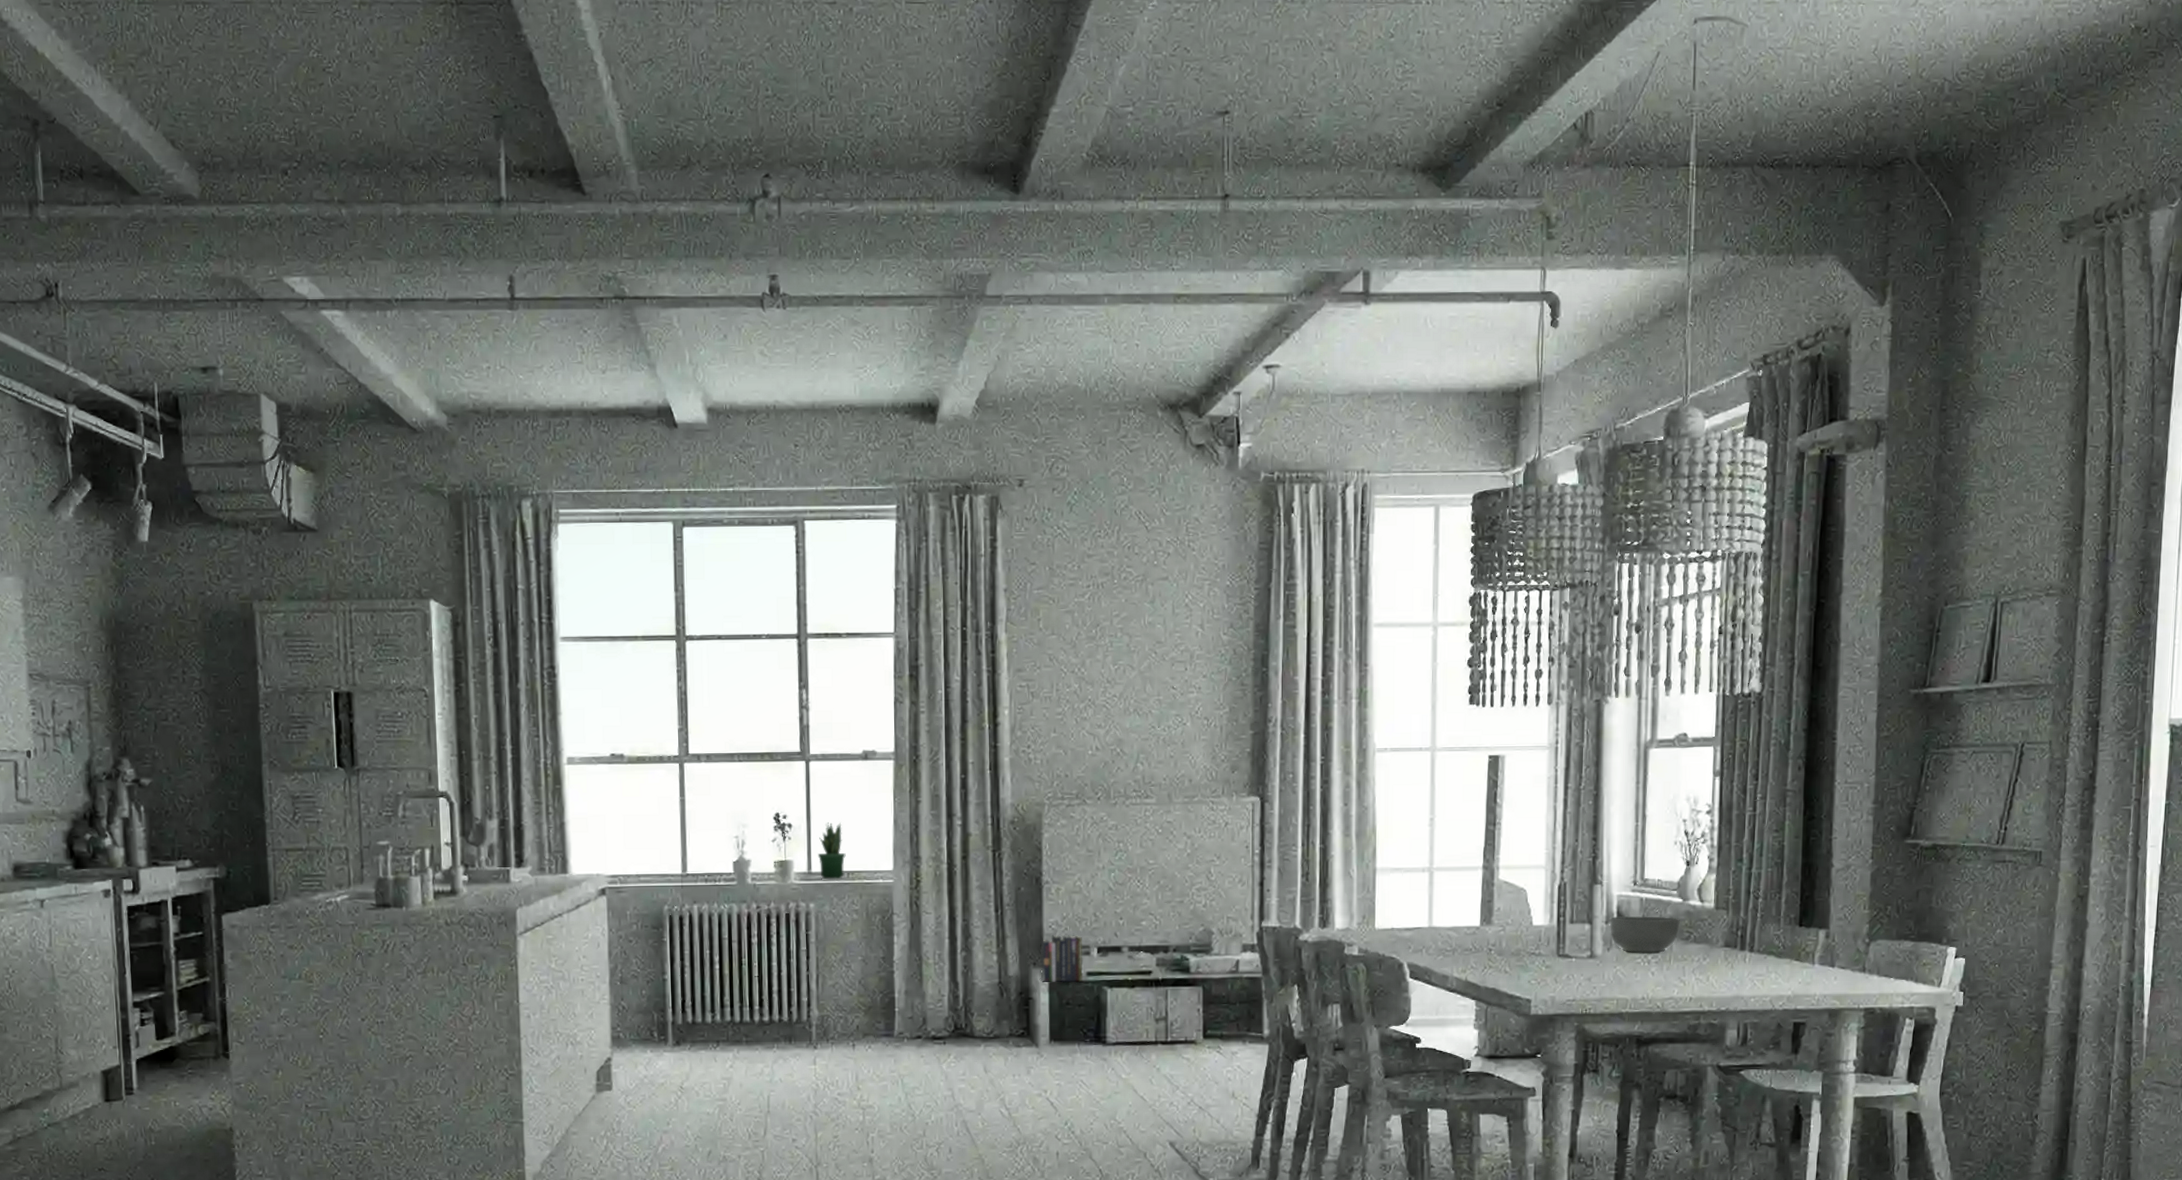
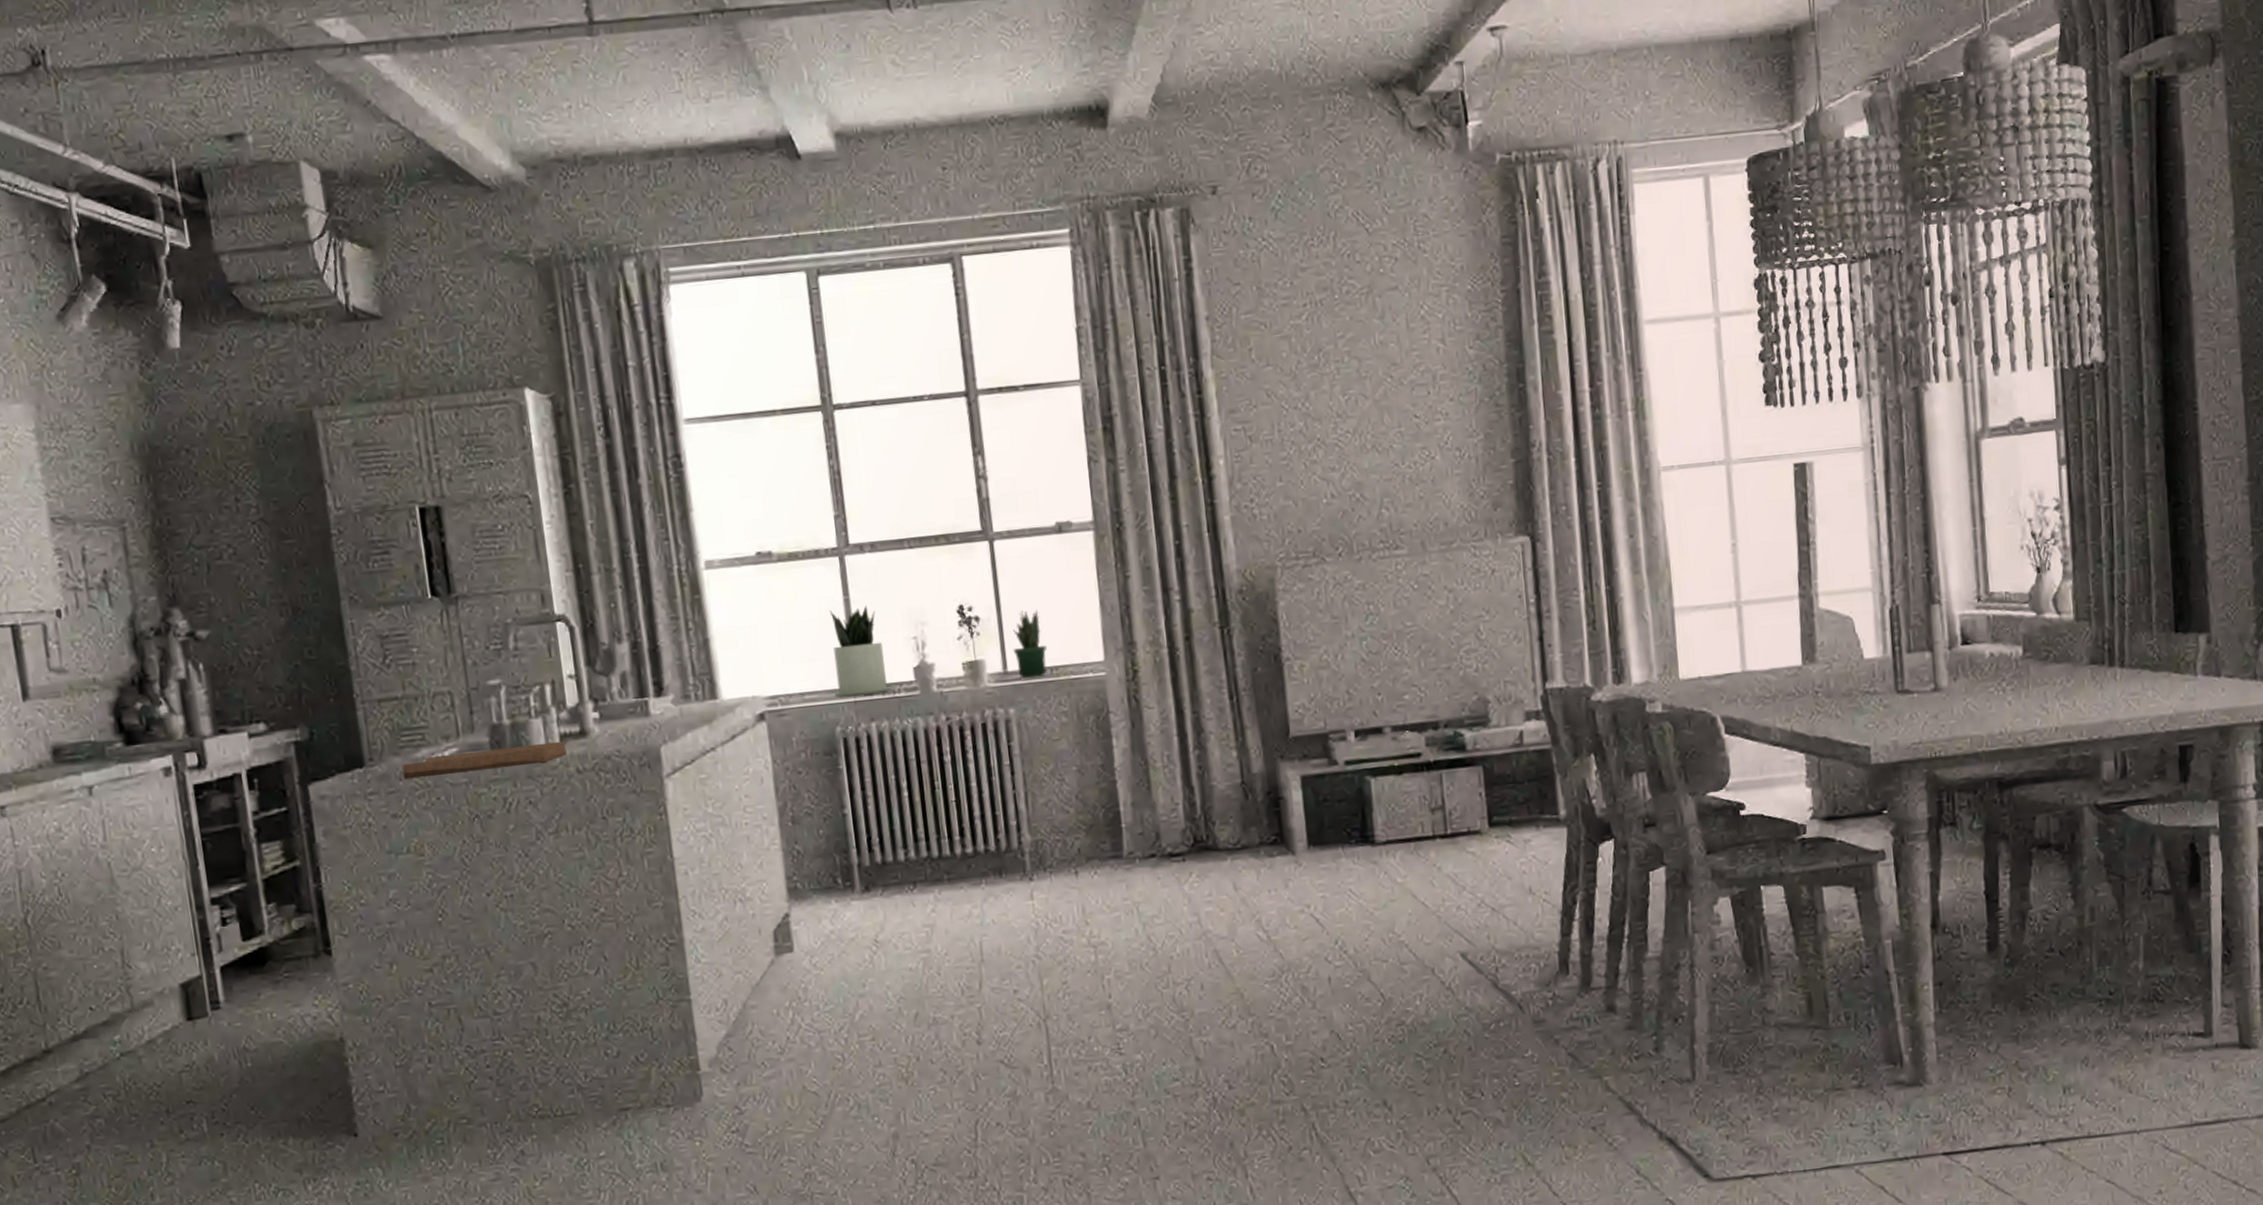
cutting board: none [300,897,438,918] -> present [401,740,567,780]
planter: none [664,807,714,882] -> present [829,606,892,698]
books: present [1040,935,1082,983] -> none [1286,718,1340,778]
bowl: present [1609,916,1680,954] -> none [1952,635,2036,683]

